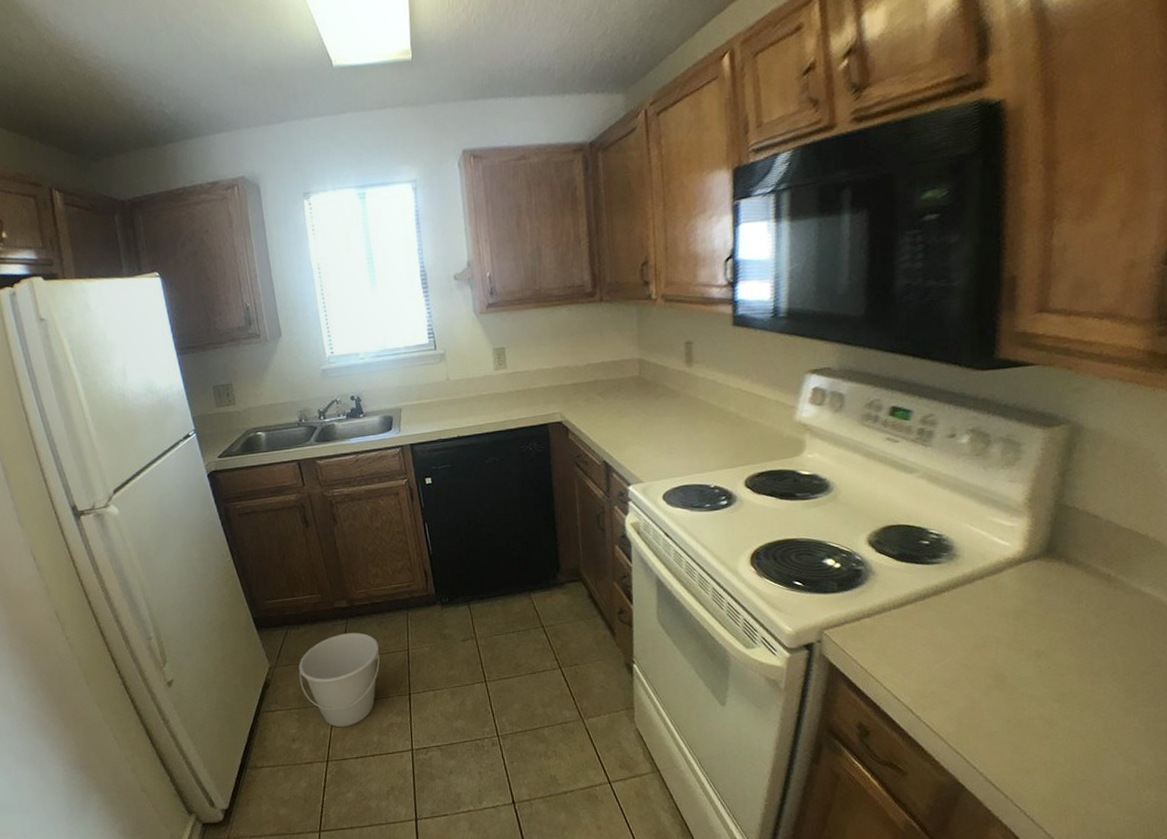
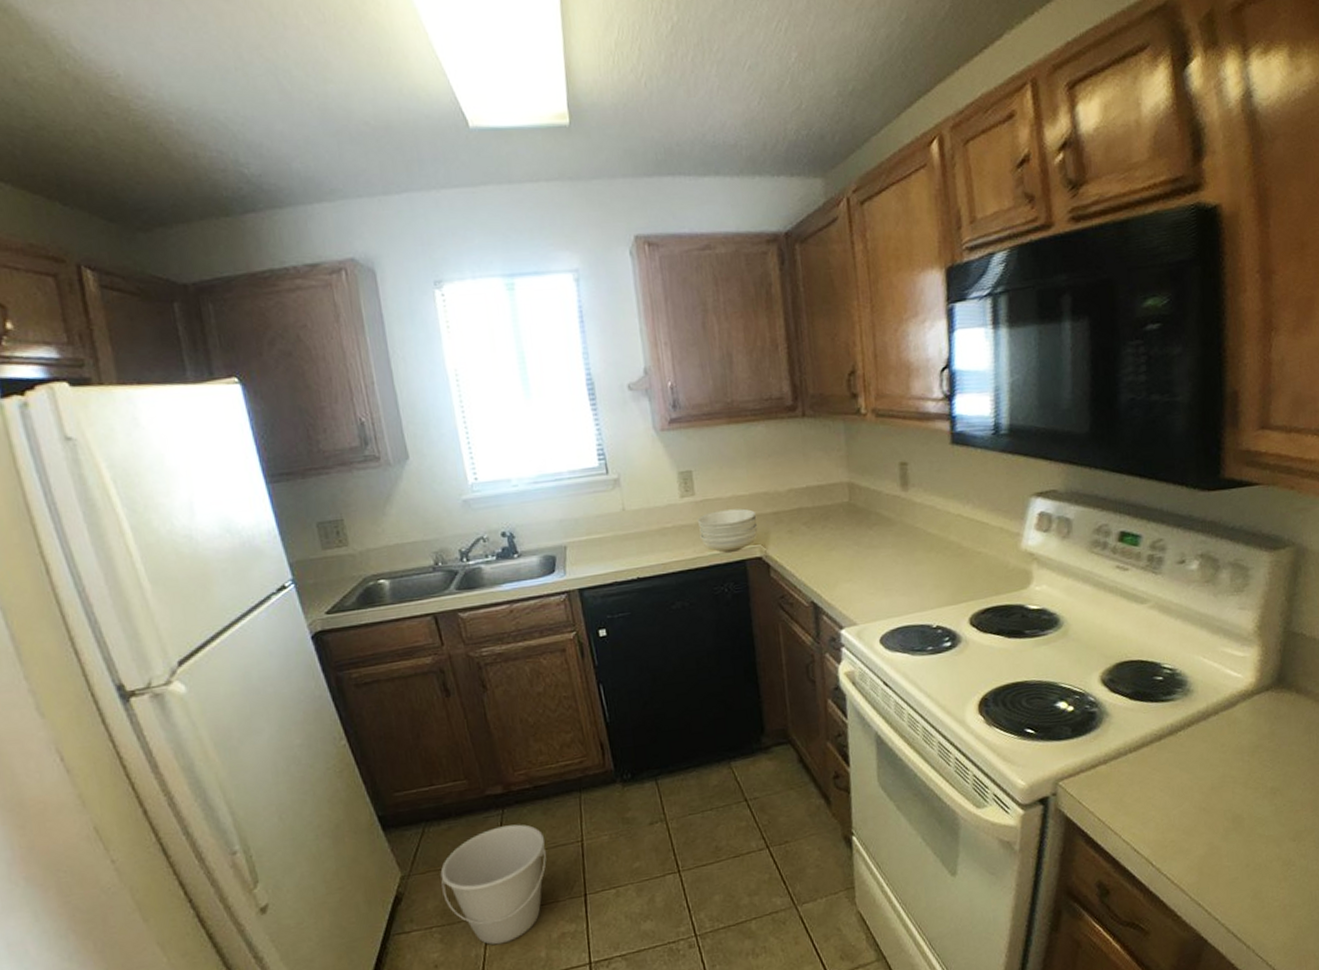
bowl: none [508,380,560,418] -> present [697,508,759,554]

